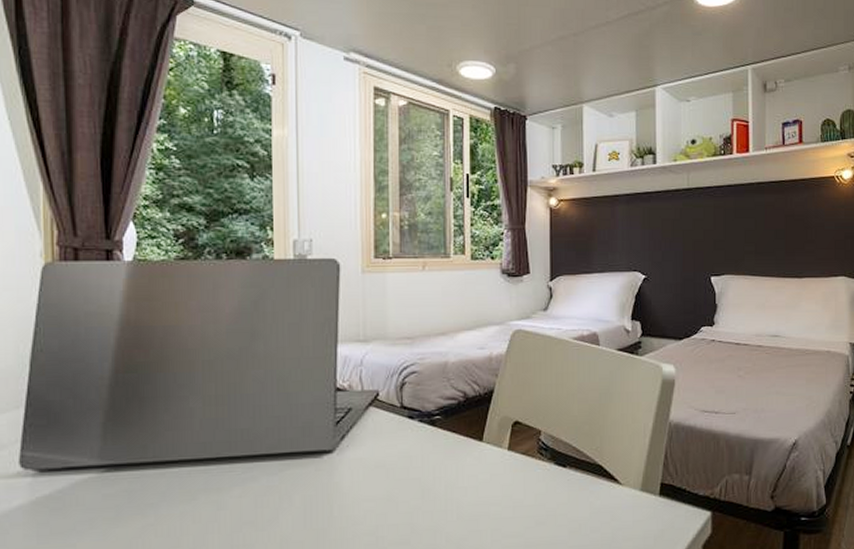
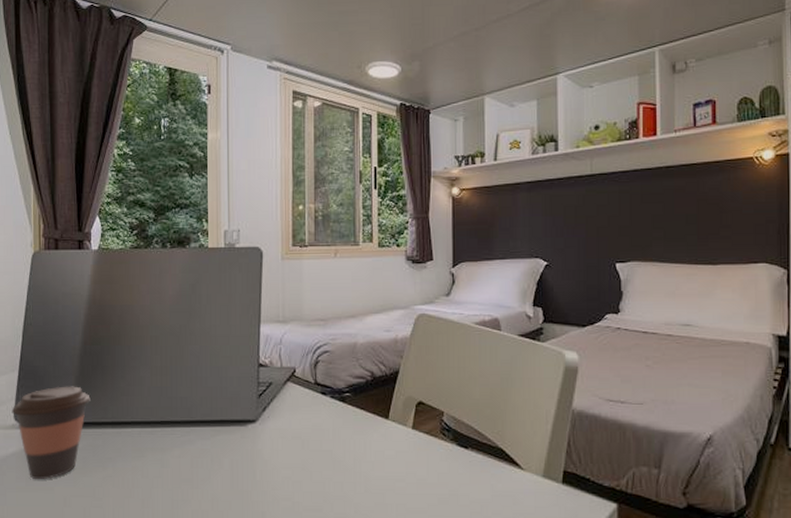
coffee cup: none [16,422,125,537] -> present [11,386,91,480]

